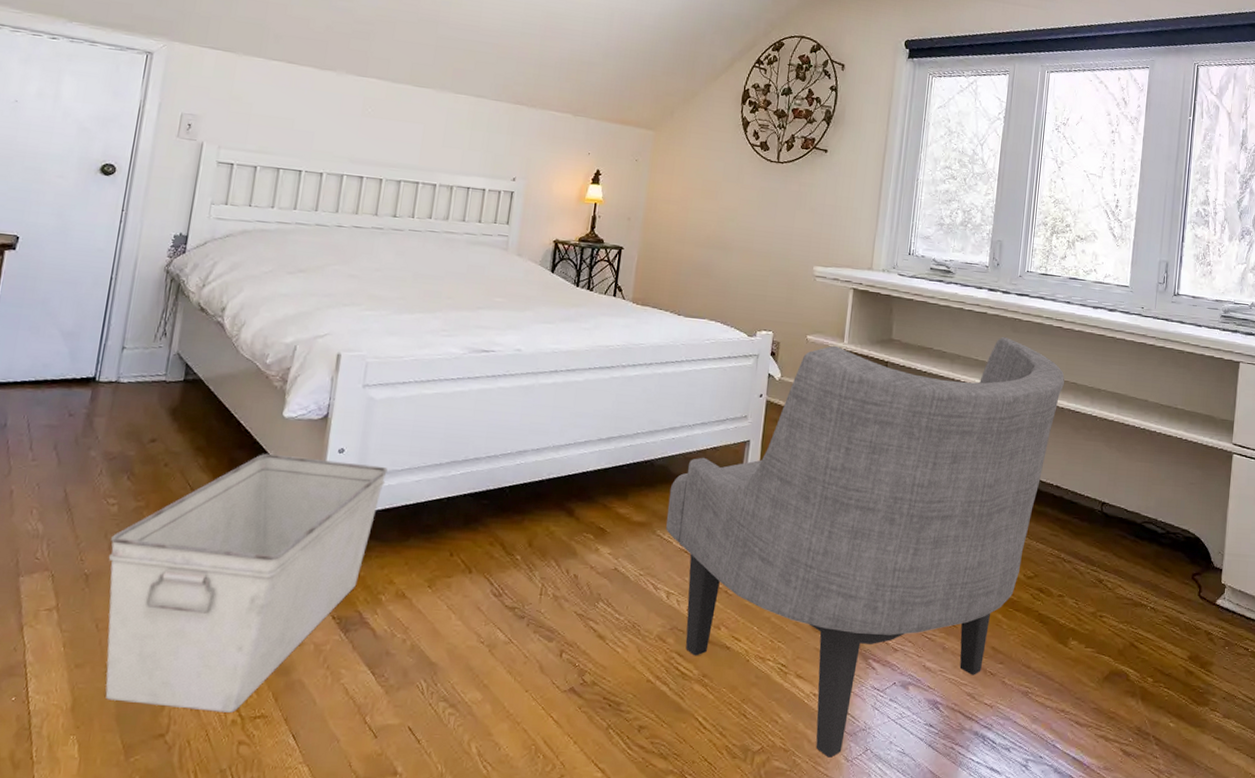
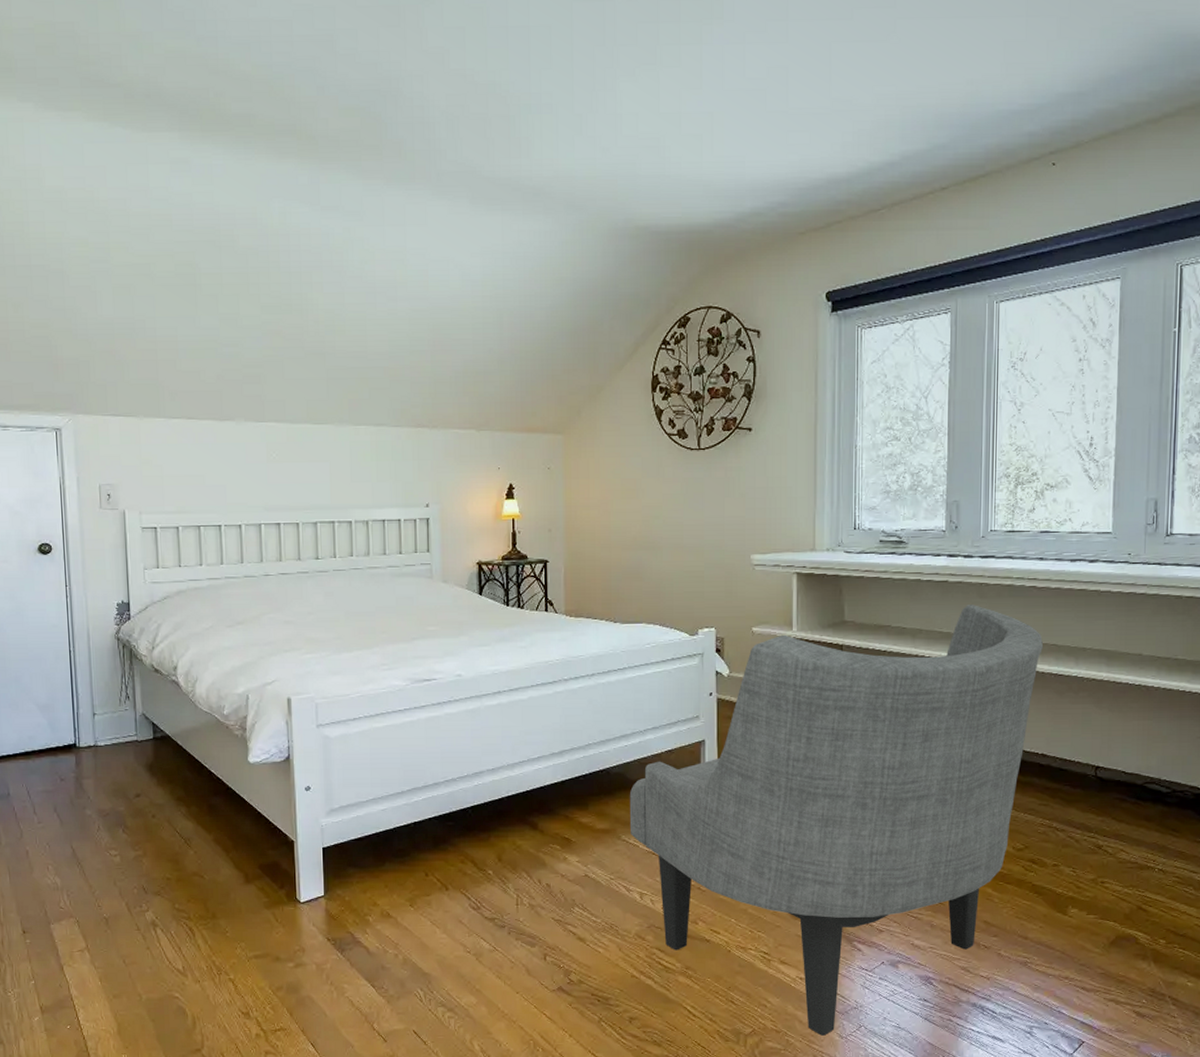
storage bin: present [105,453,388,713] -> none [120,797,354,1028]

